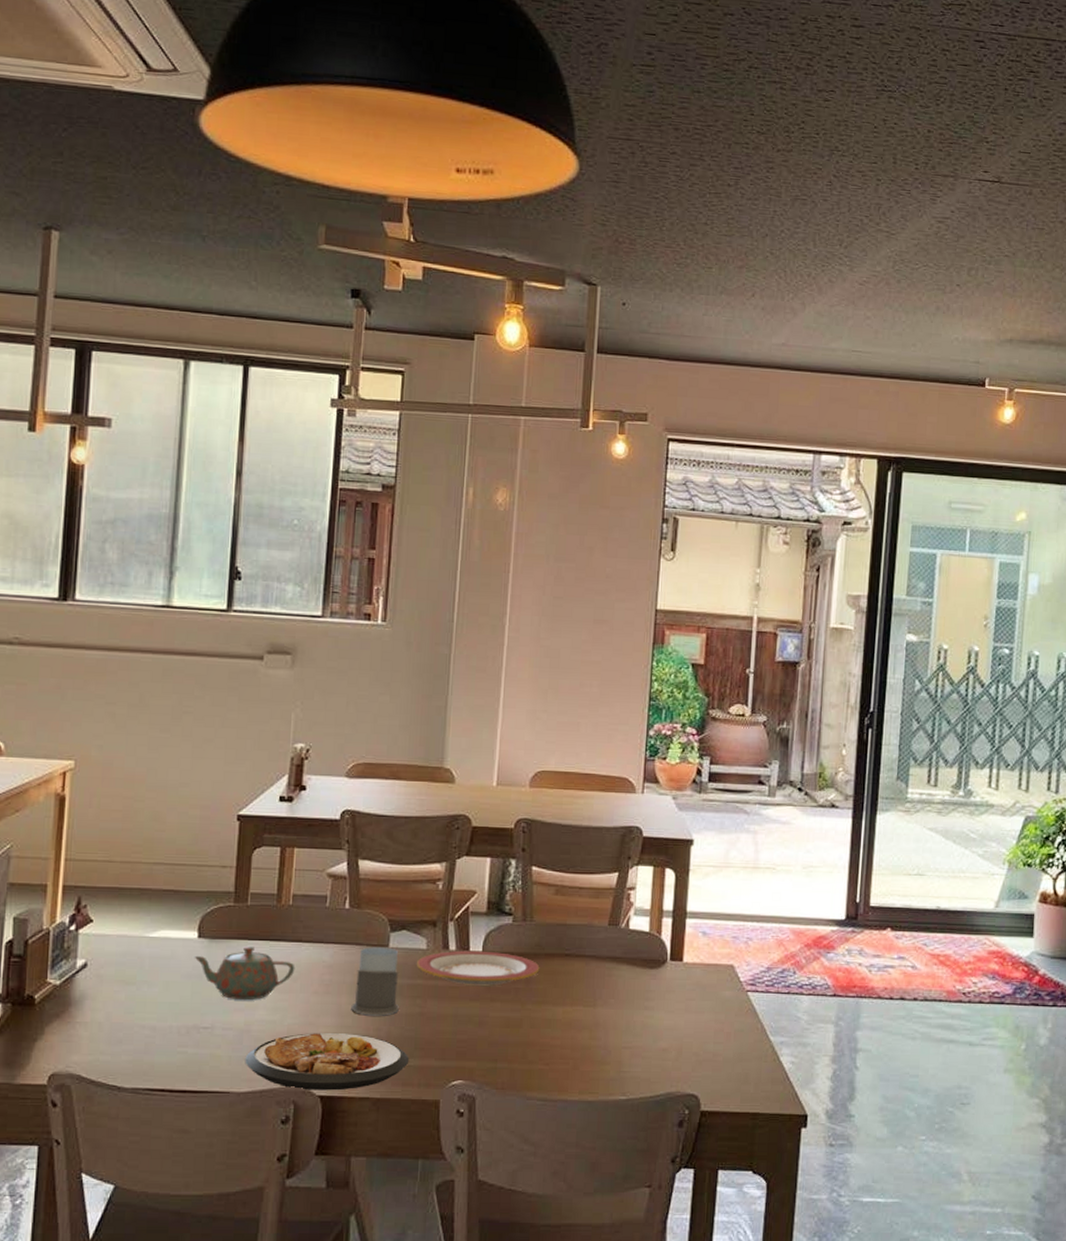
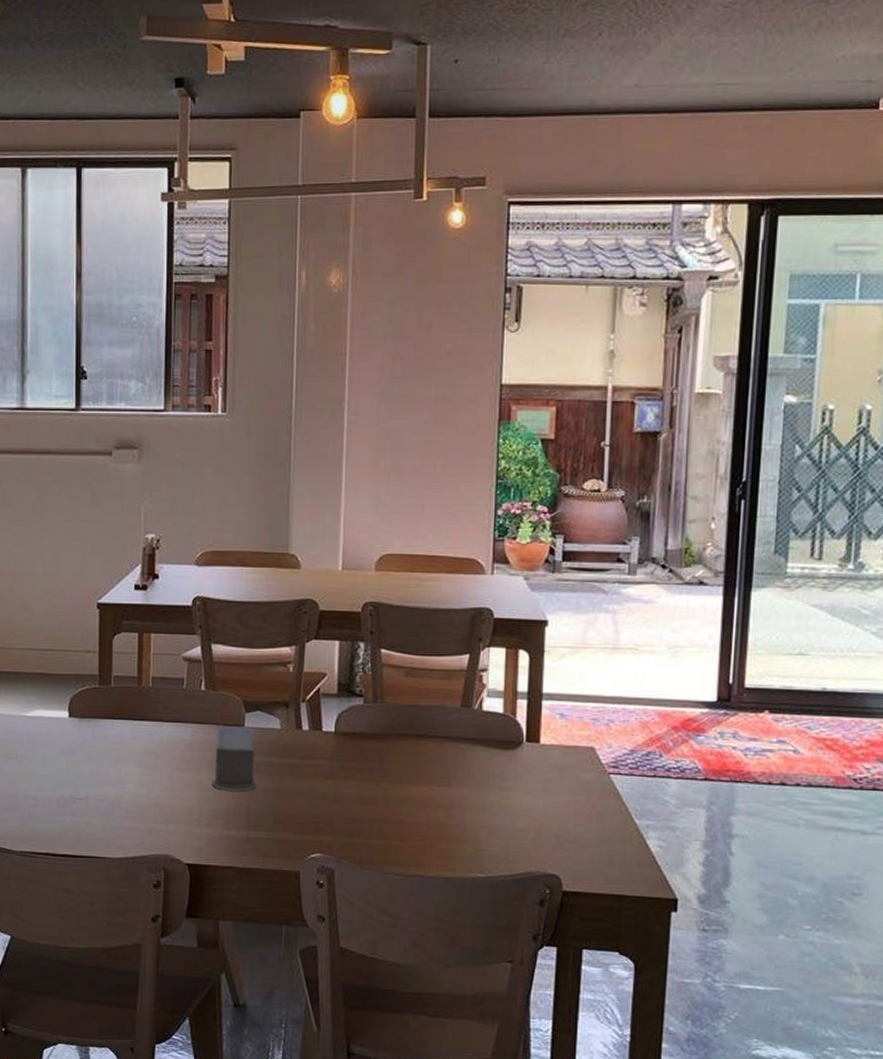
teapot: present [194,947,295,1001] -> none [66,725,158,775]
plate: present [245,1033,410,1091] -> none [117,806,269,859]
plate: present [416,950,540,986] -> none [271,730,393,764]

